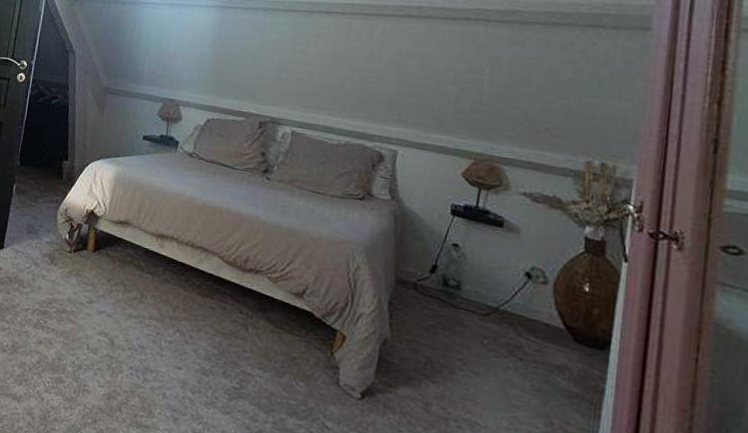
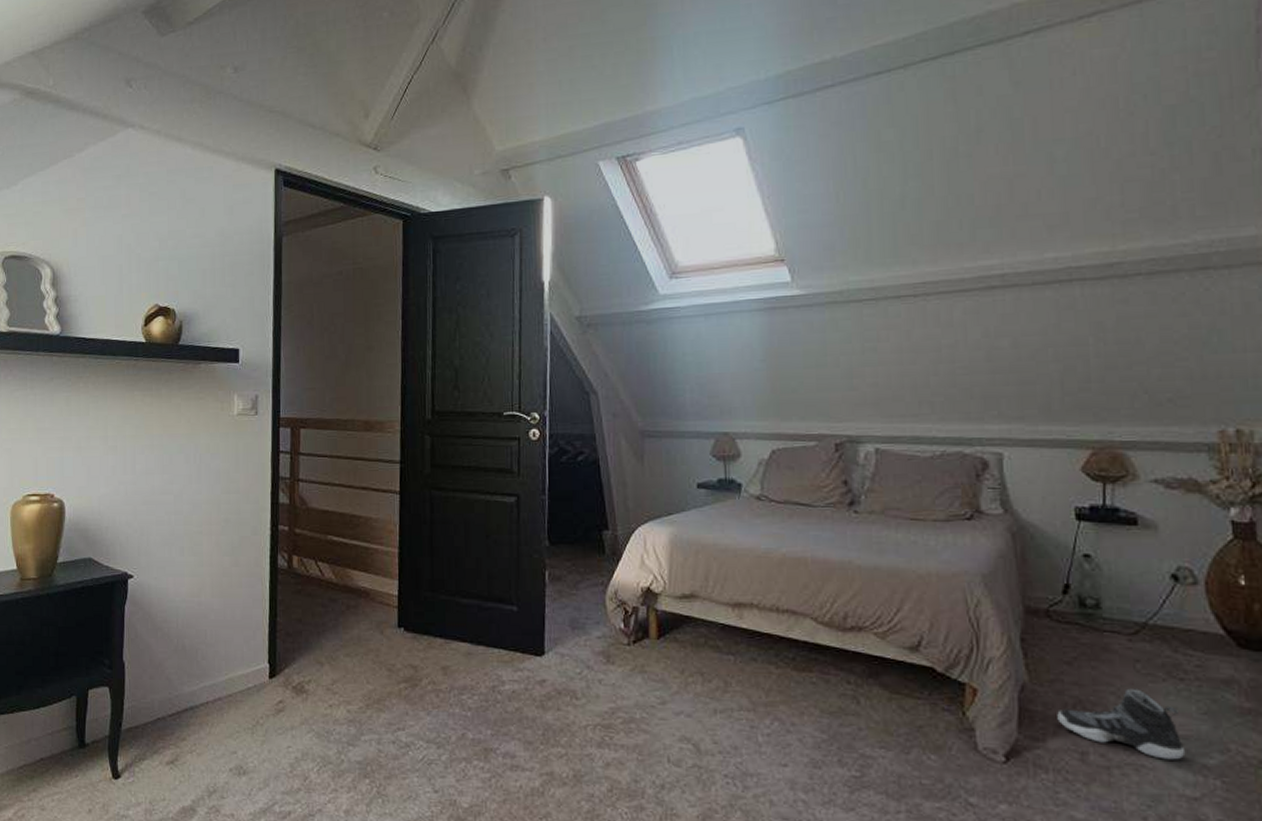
sneaker: none [410,358,515,424] -> present [1057,688,1186,760]

